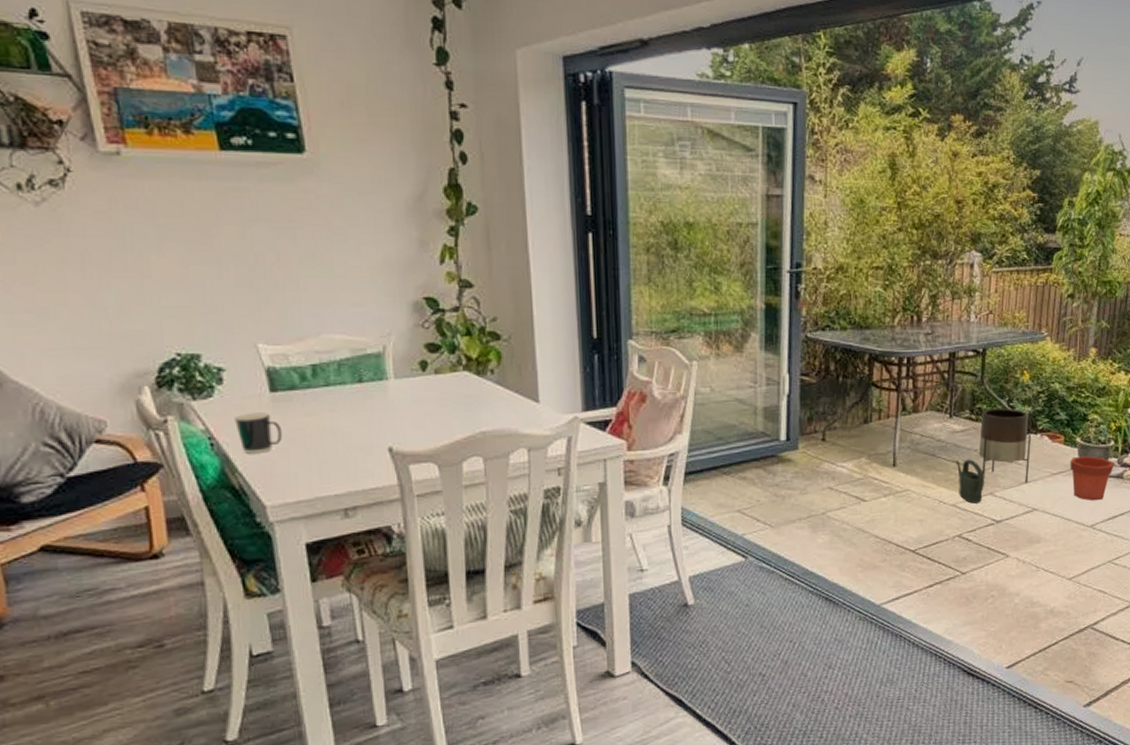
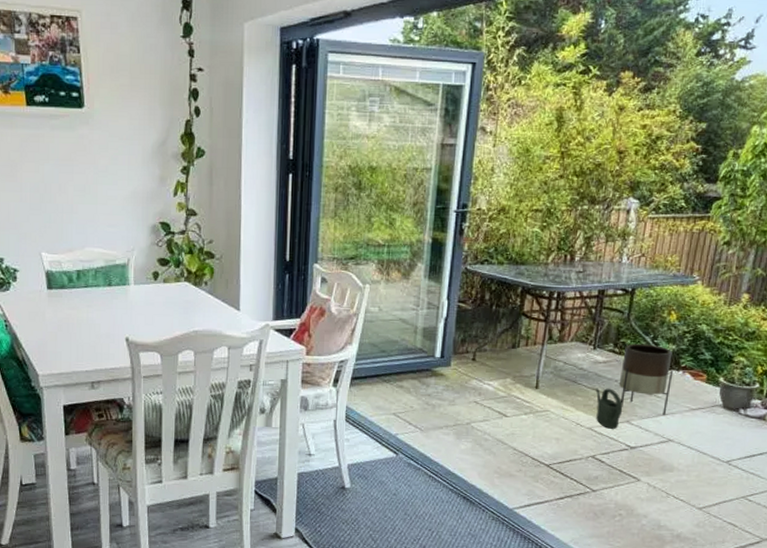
mug: present [235,412,283,454] -> none [23,304,54,335]
flowerpot: present [1070,456,1115,500] -> none [710,395,758,438]

